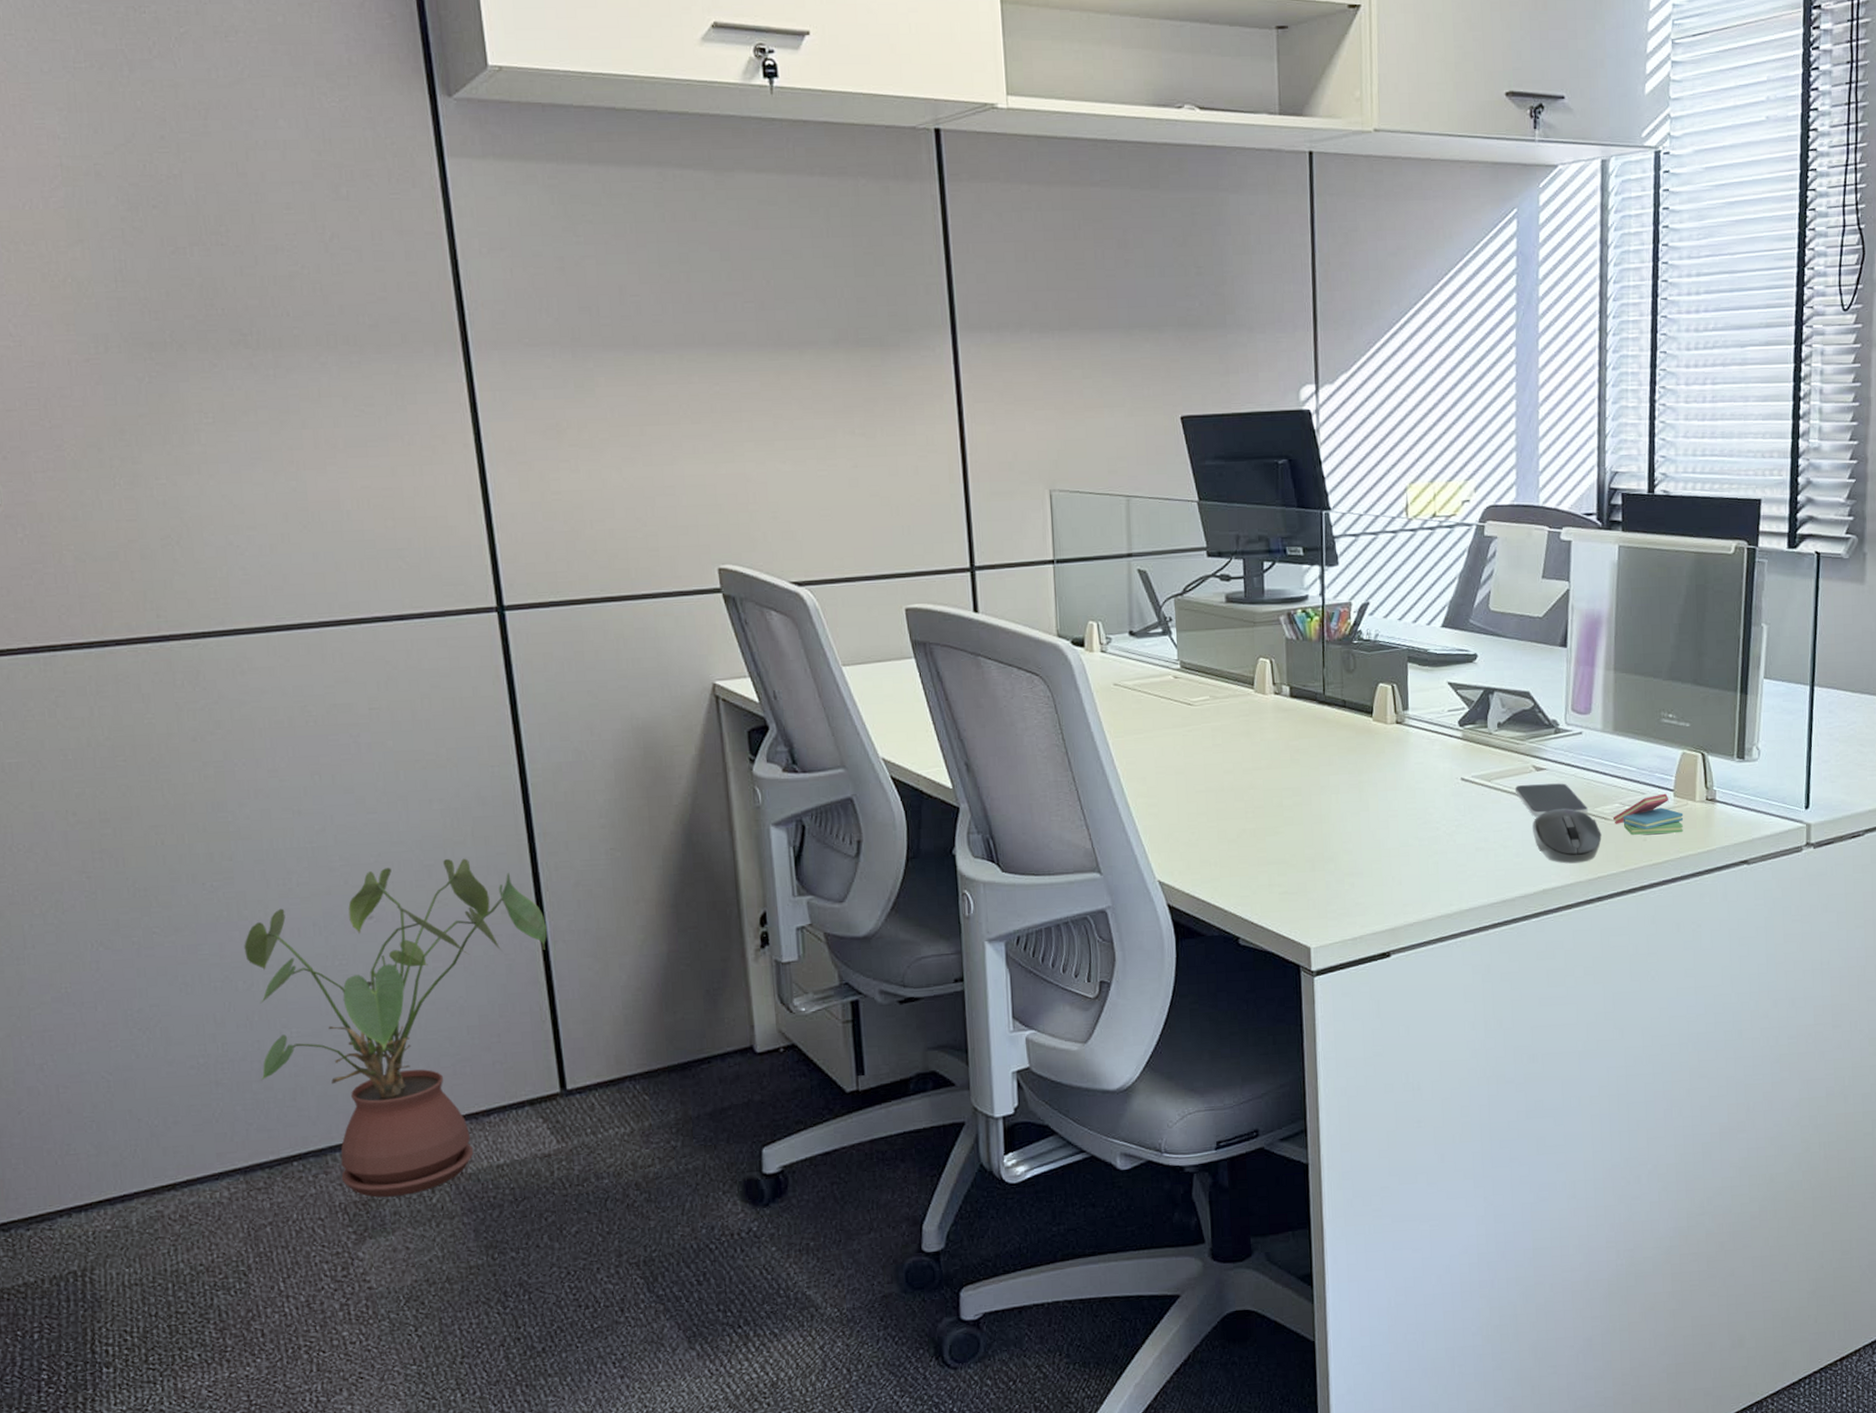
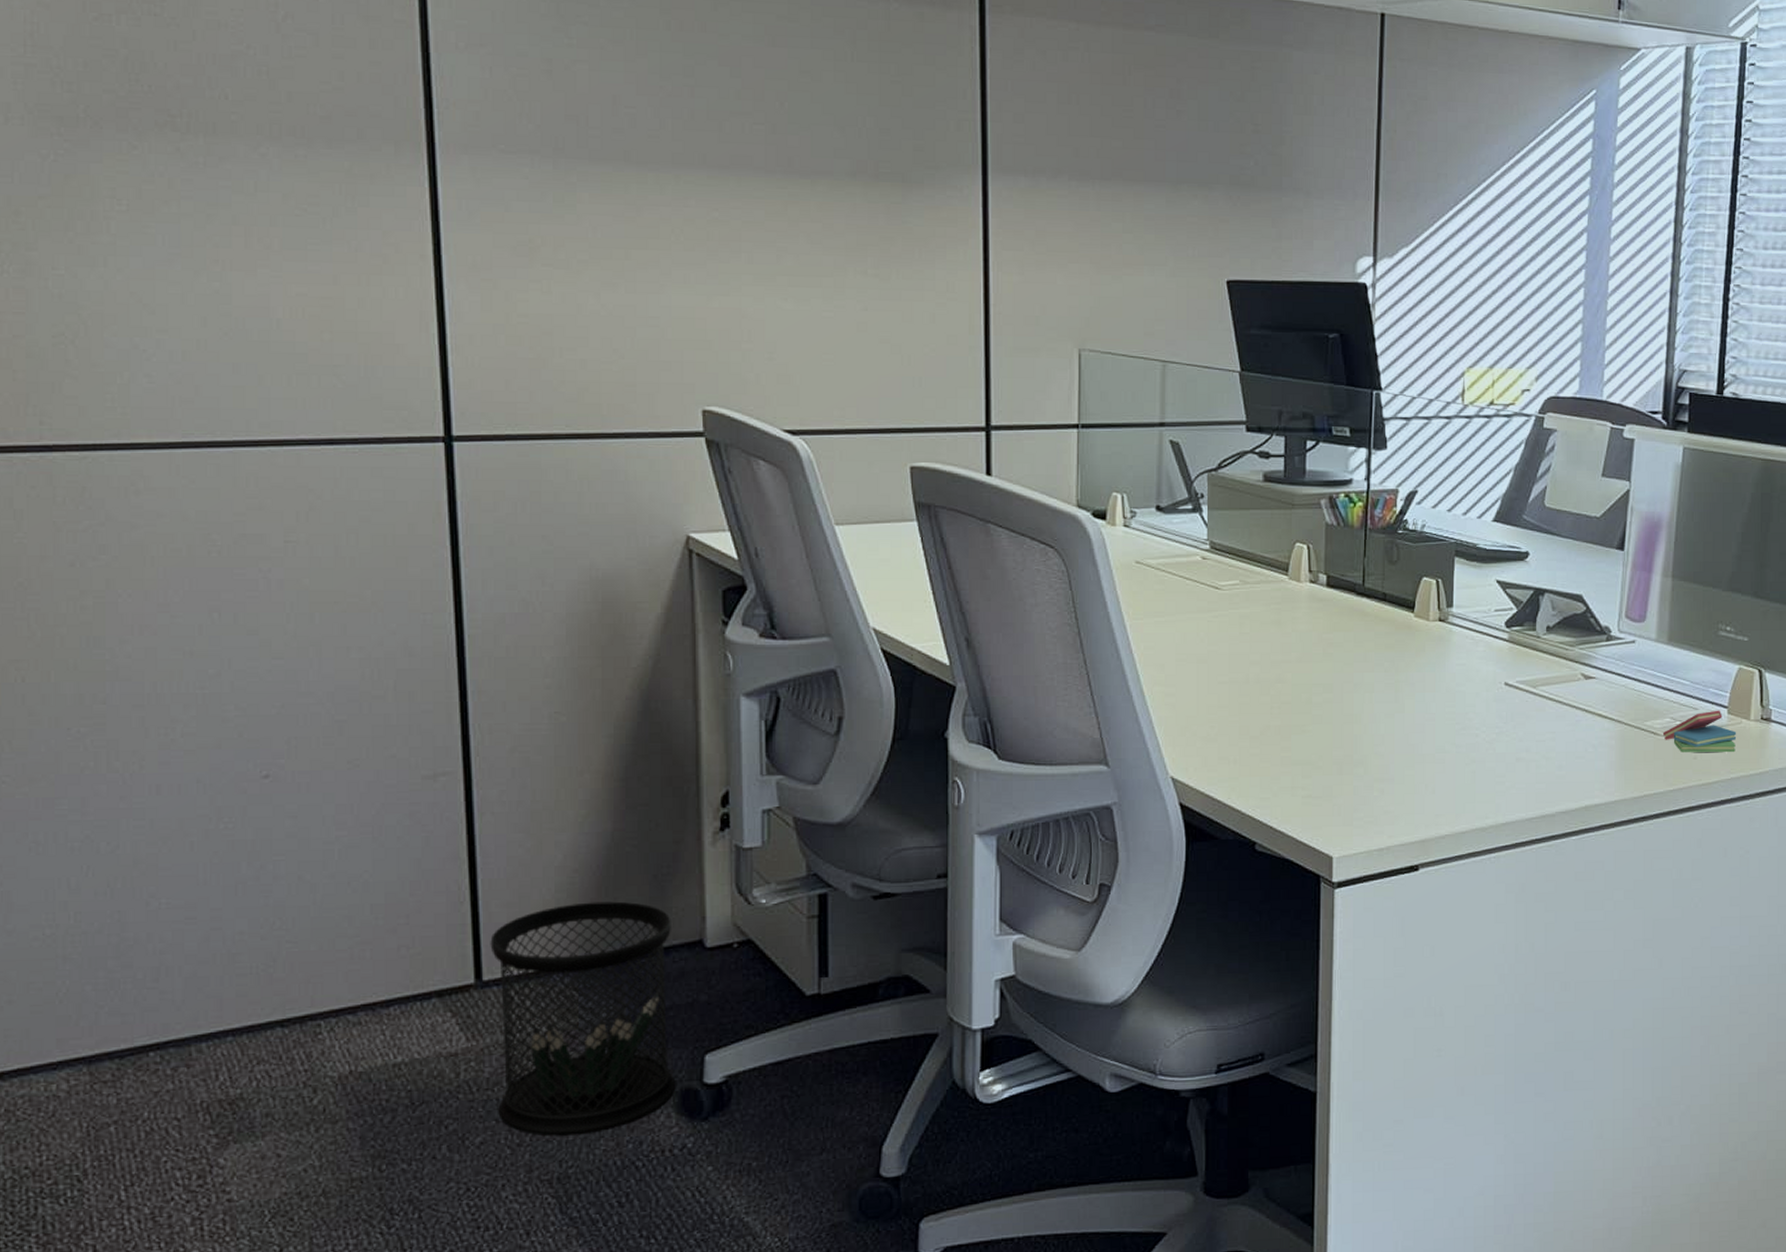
house plant: present [244,858,547,1198] -> none [111,715,473,1097]
pencil holder: none [570,1014,739,1224] -> present [490,901,676,1135]
smartphone: present [1514,783,1589,818] -> none [1561,693,1638,729]
computer mouse: present [1532,808,1602,864] -> none [1578,721,1650,780]

